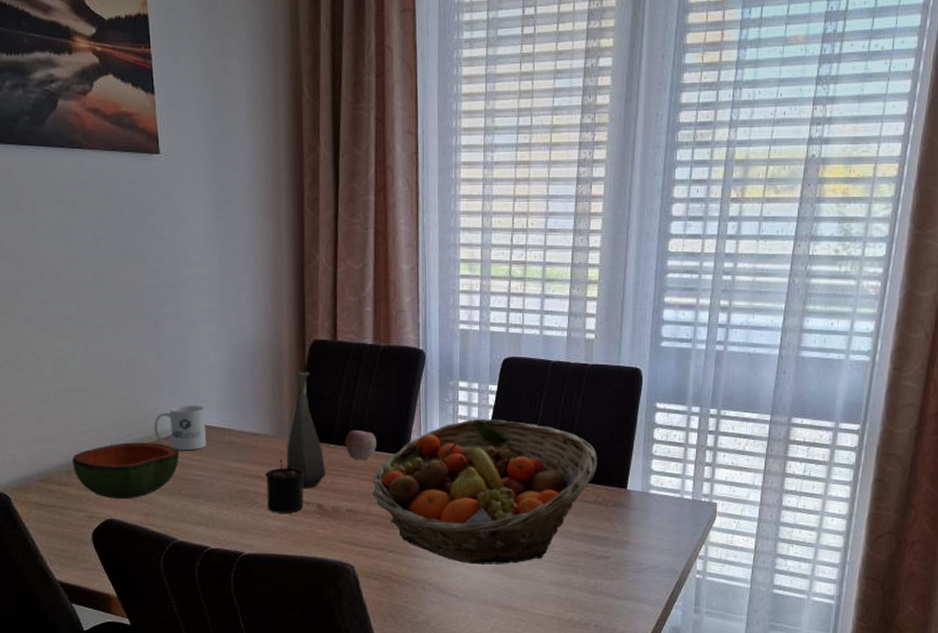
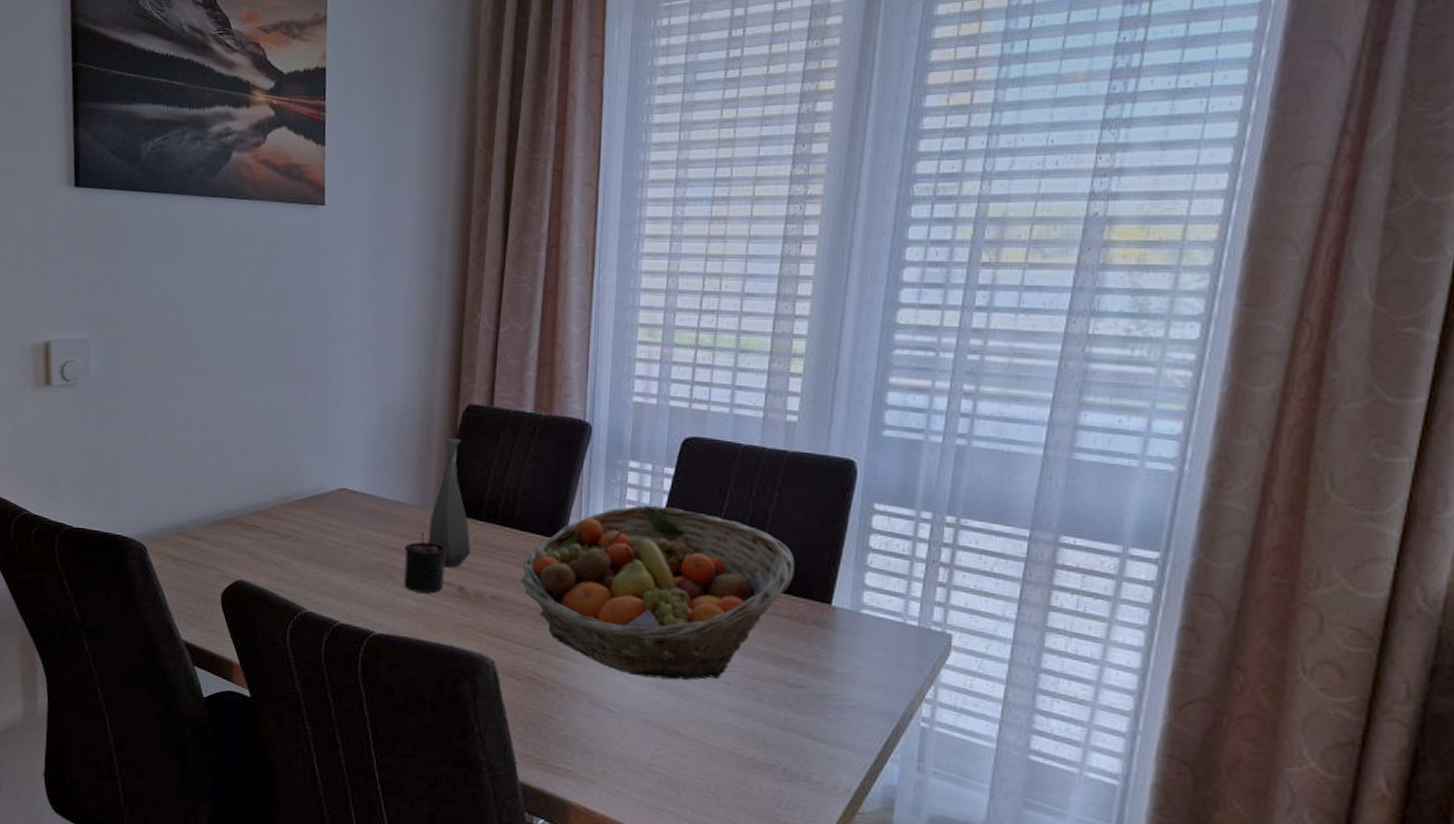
bowl: present [72,442,180,500] -> none [209,501,317,561]
mug: present [154,405,207,450] -> none [294,466,347,514]
apple: present [345,430,376,461] -> none [494,507,530,542]

